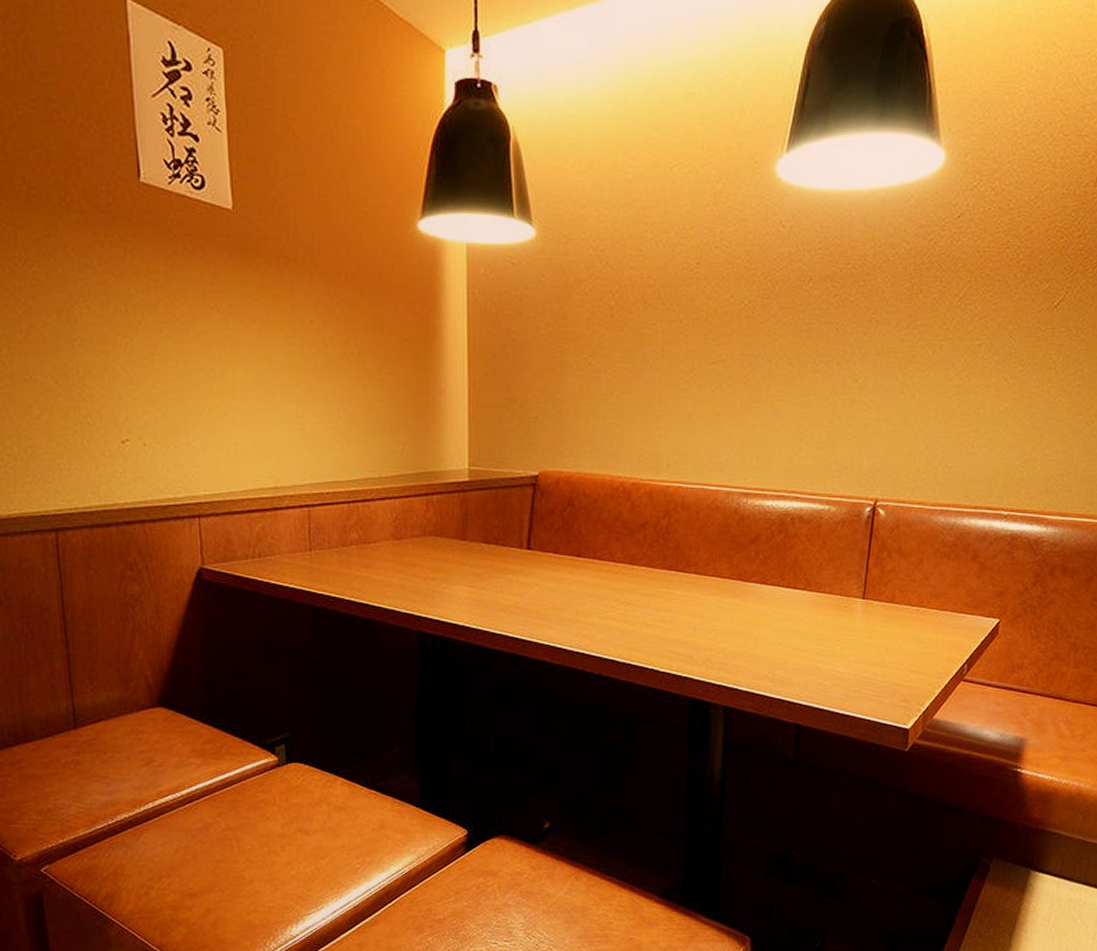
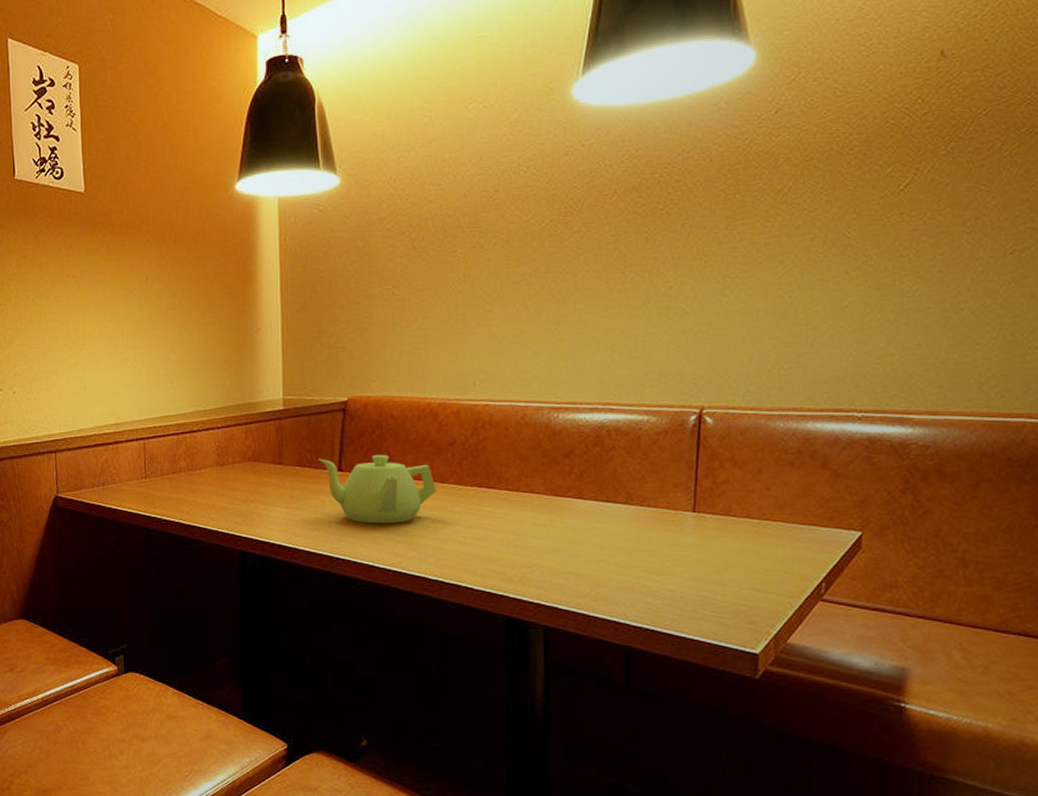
teapot: none [506,533,627,605] -> present [318,454,437,524]

